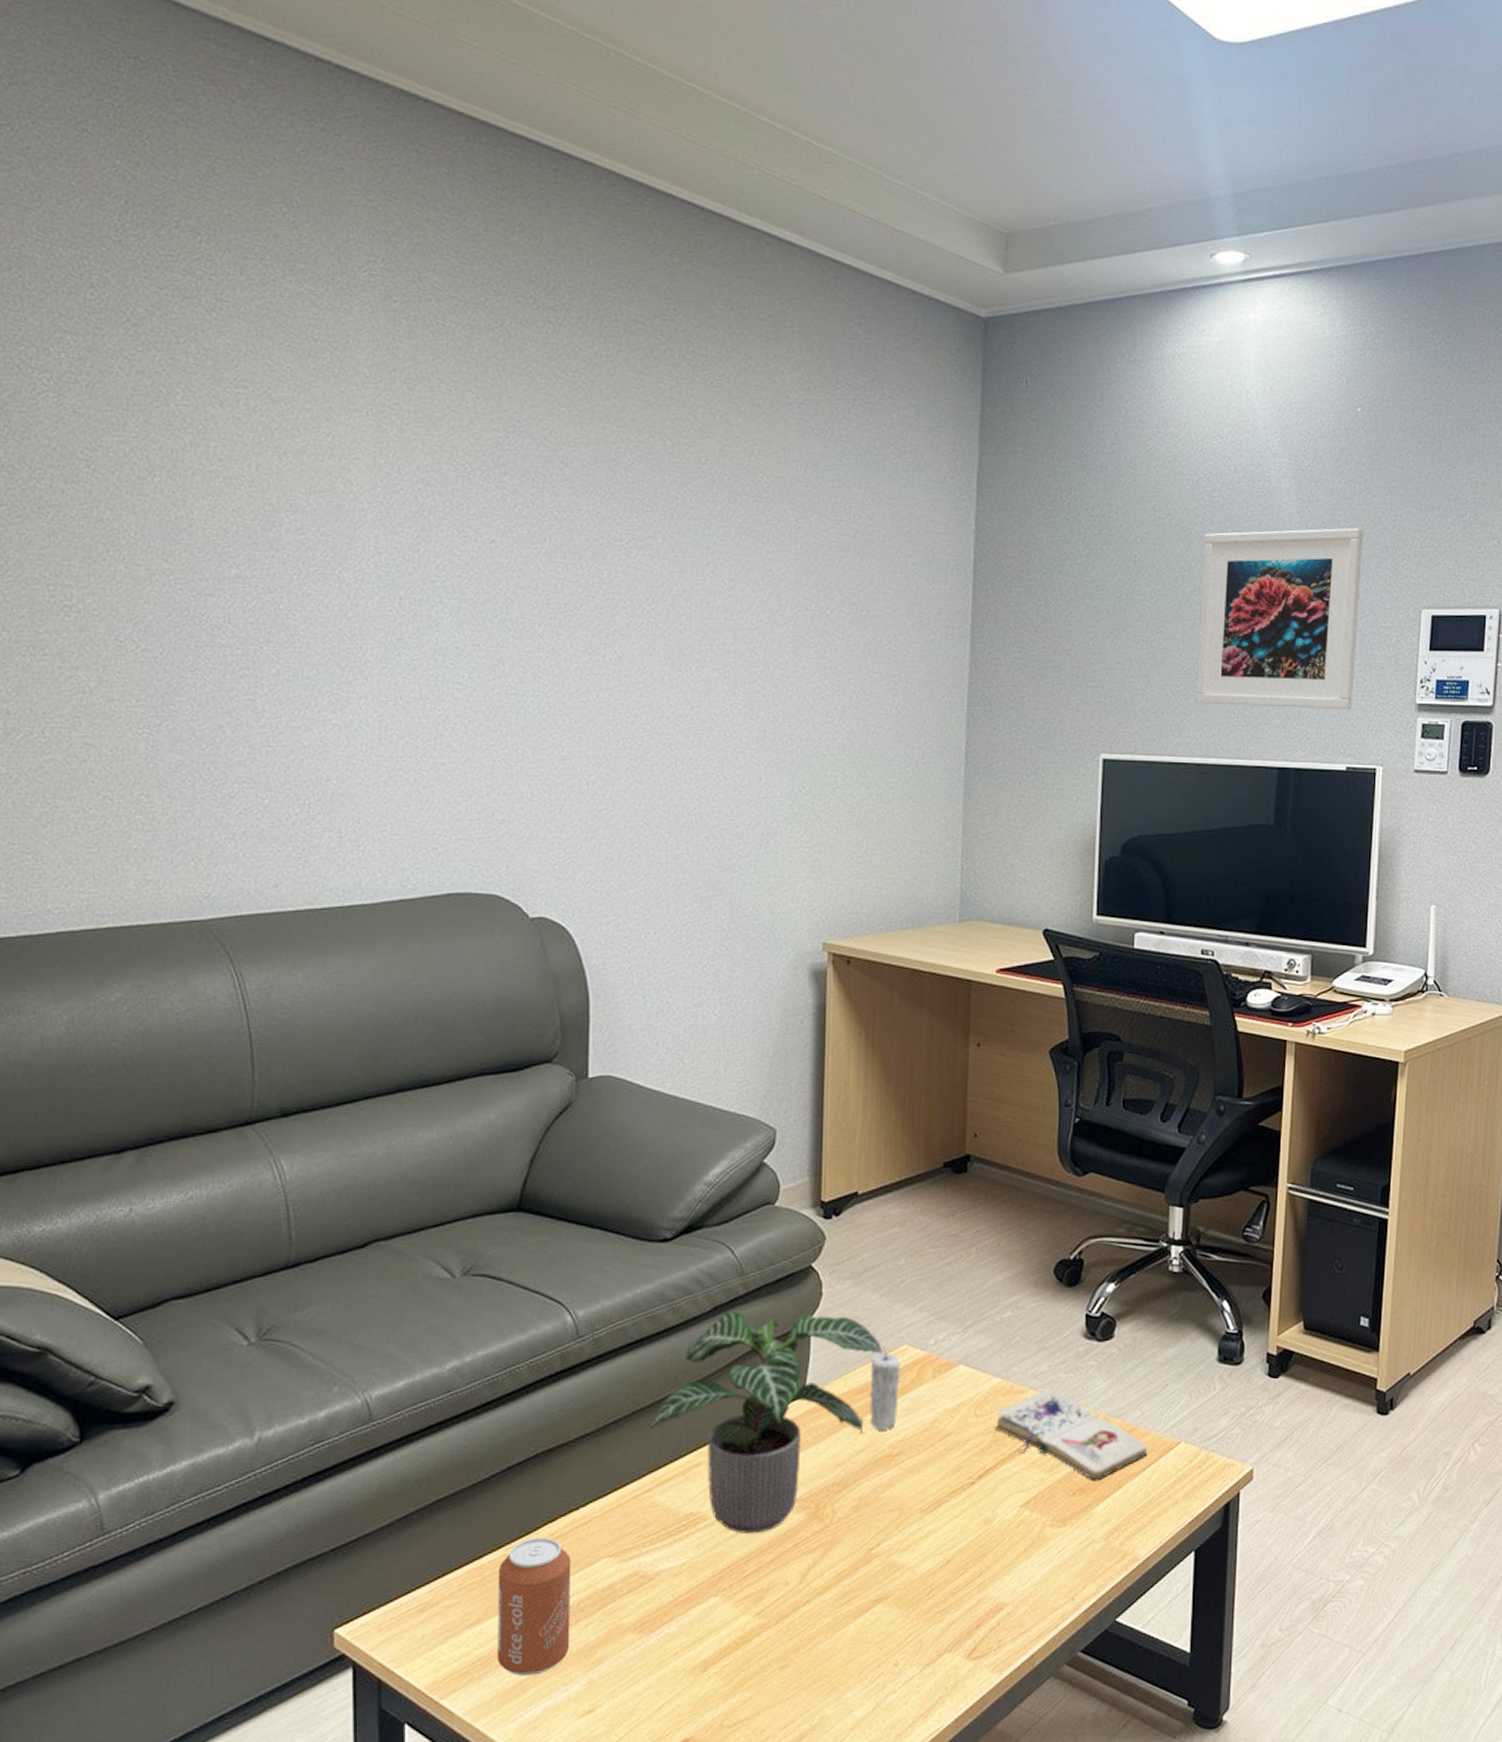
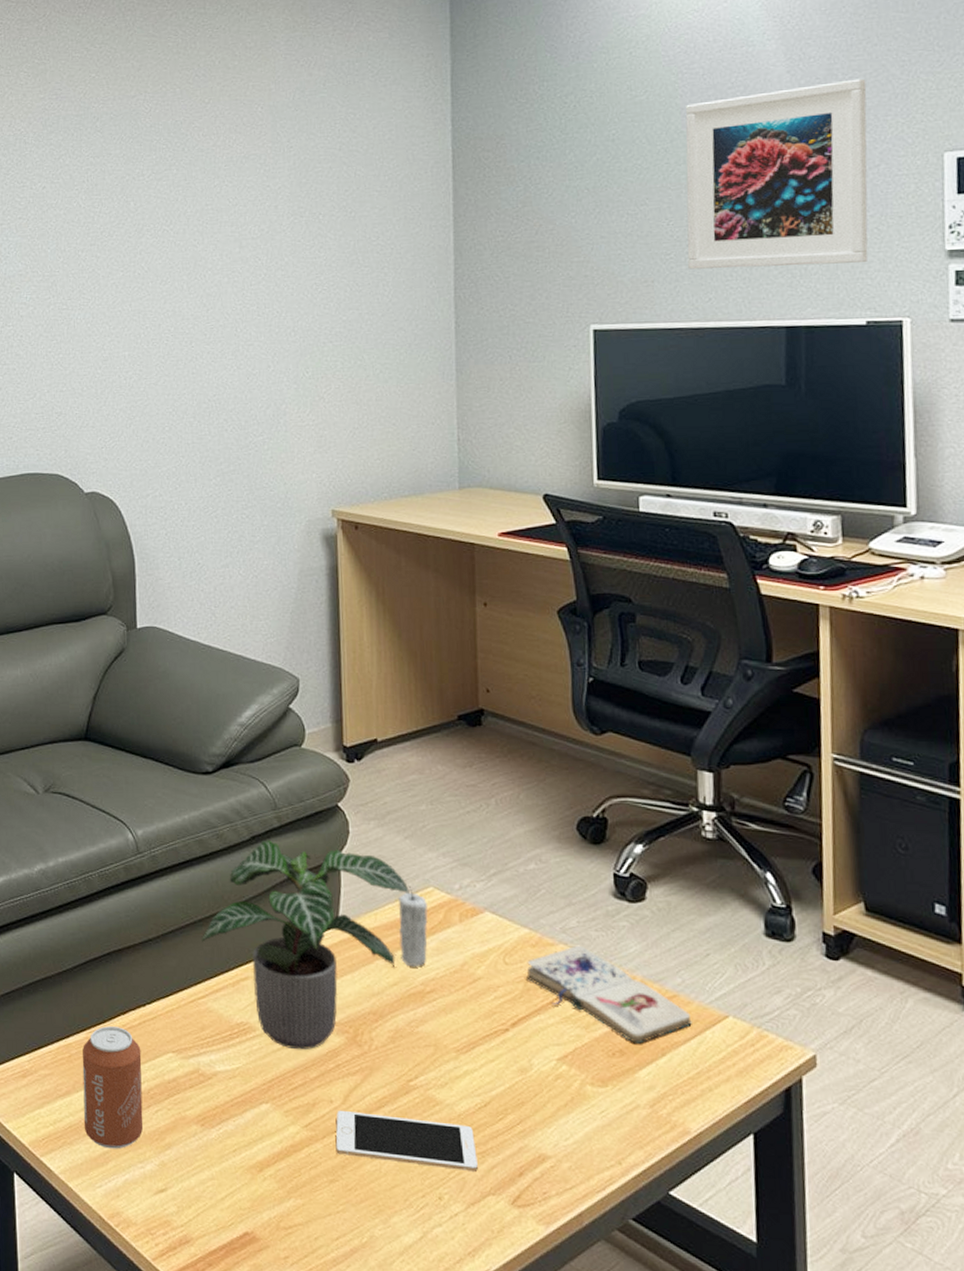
cell phone: none [789,1586,936,1638] -> present [336,1110,478,1172]

